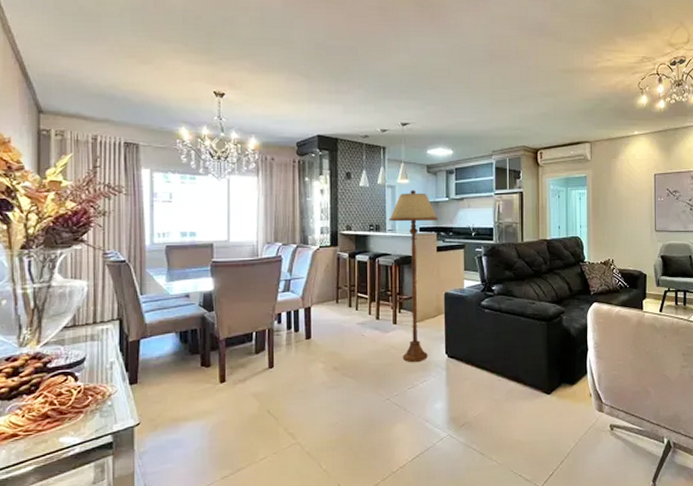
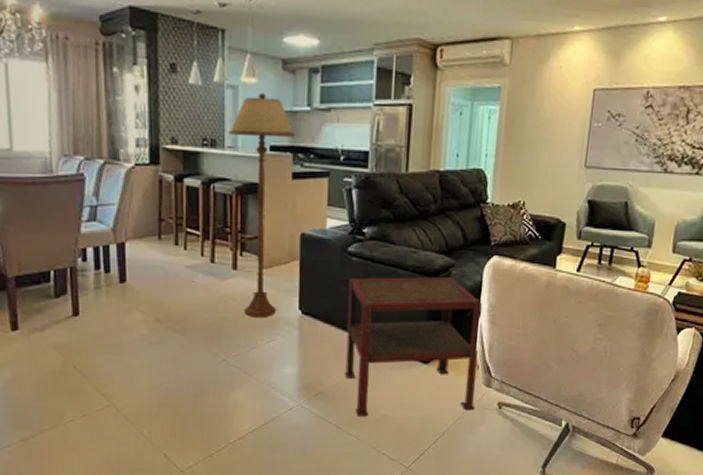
side table: none [483,320,592,443] -> present [344,276,482,417]

